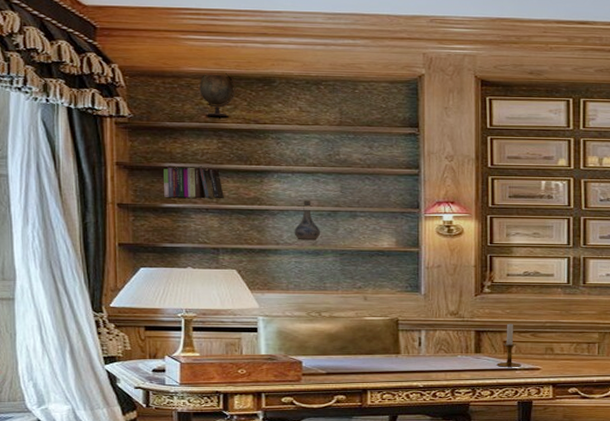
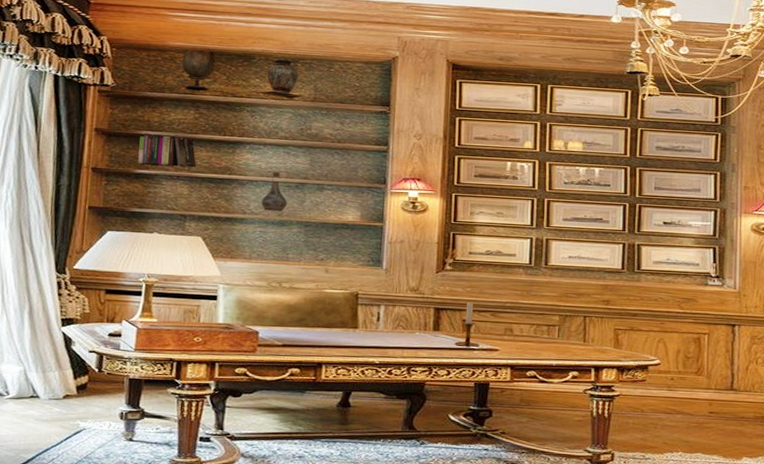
decorative vase: none [281,81,328,123] -> present [258,59,303,99]

